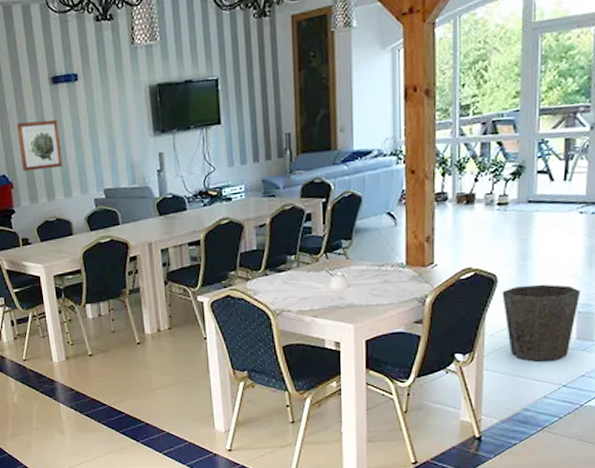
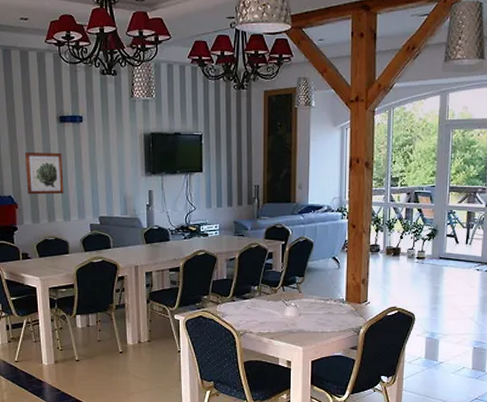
waste bin: present [502,284,581,362] -> none [418,324,476,386]

